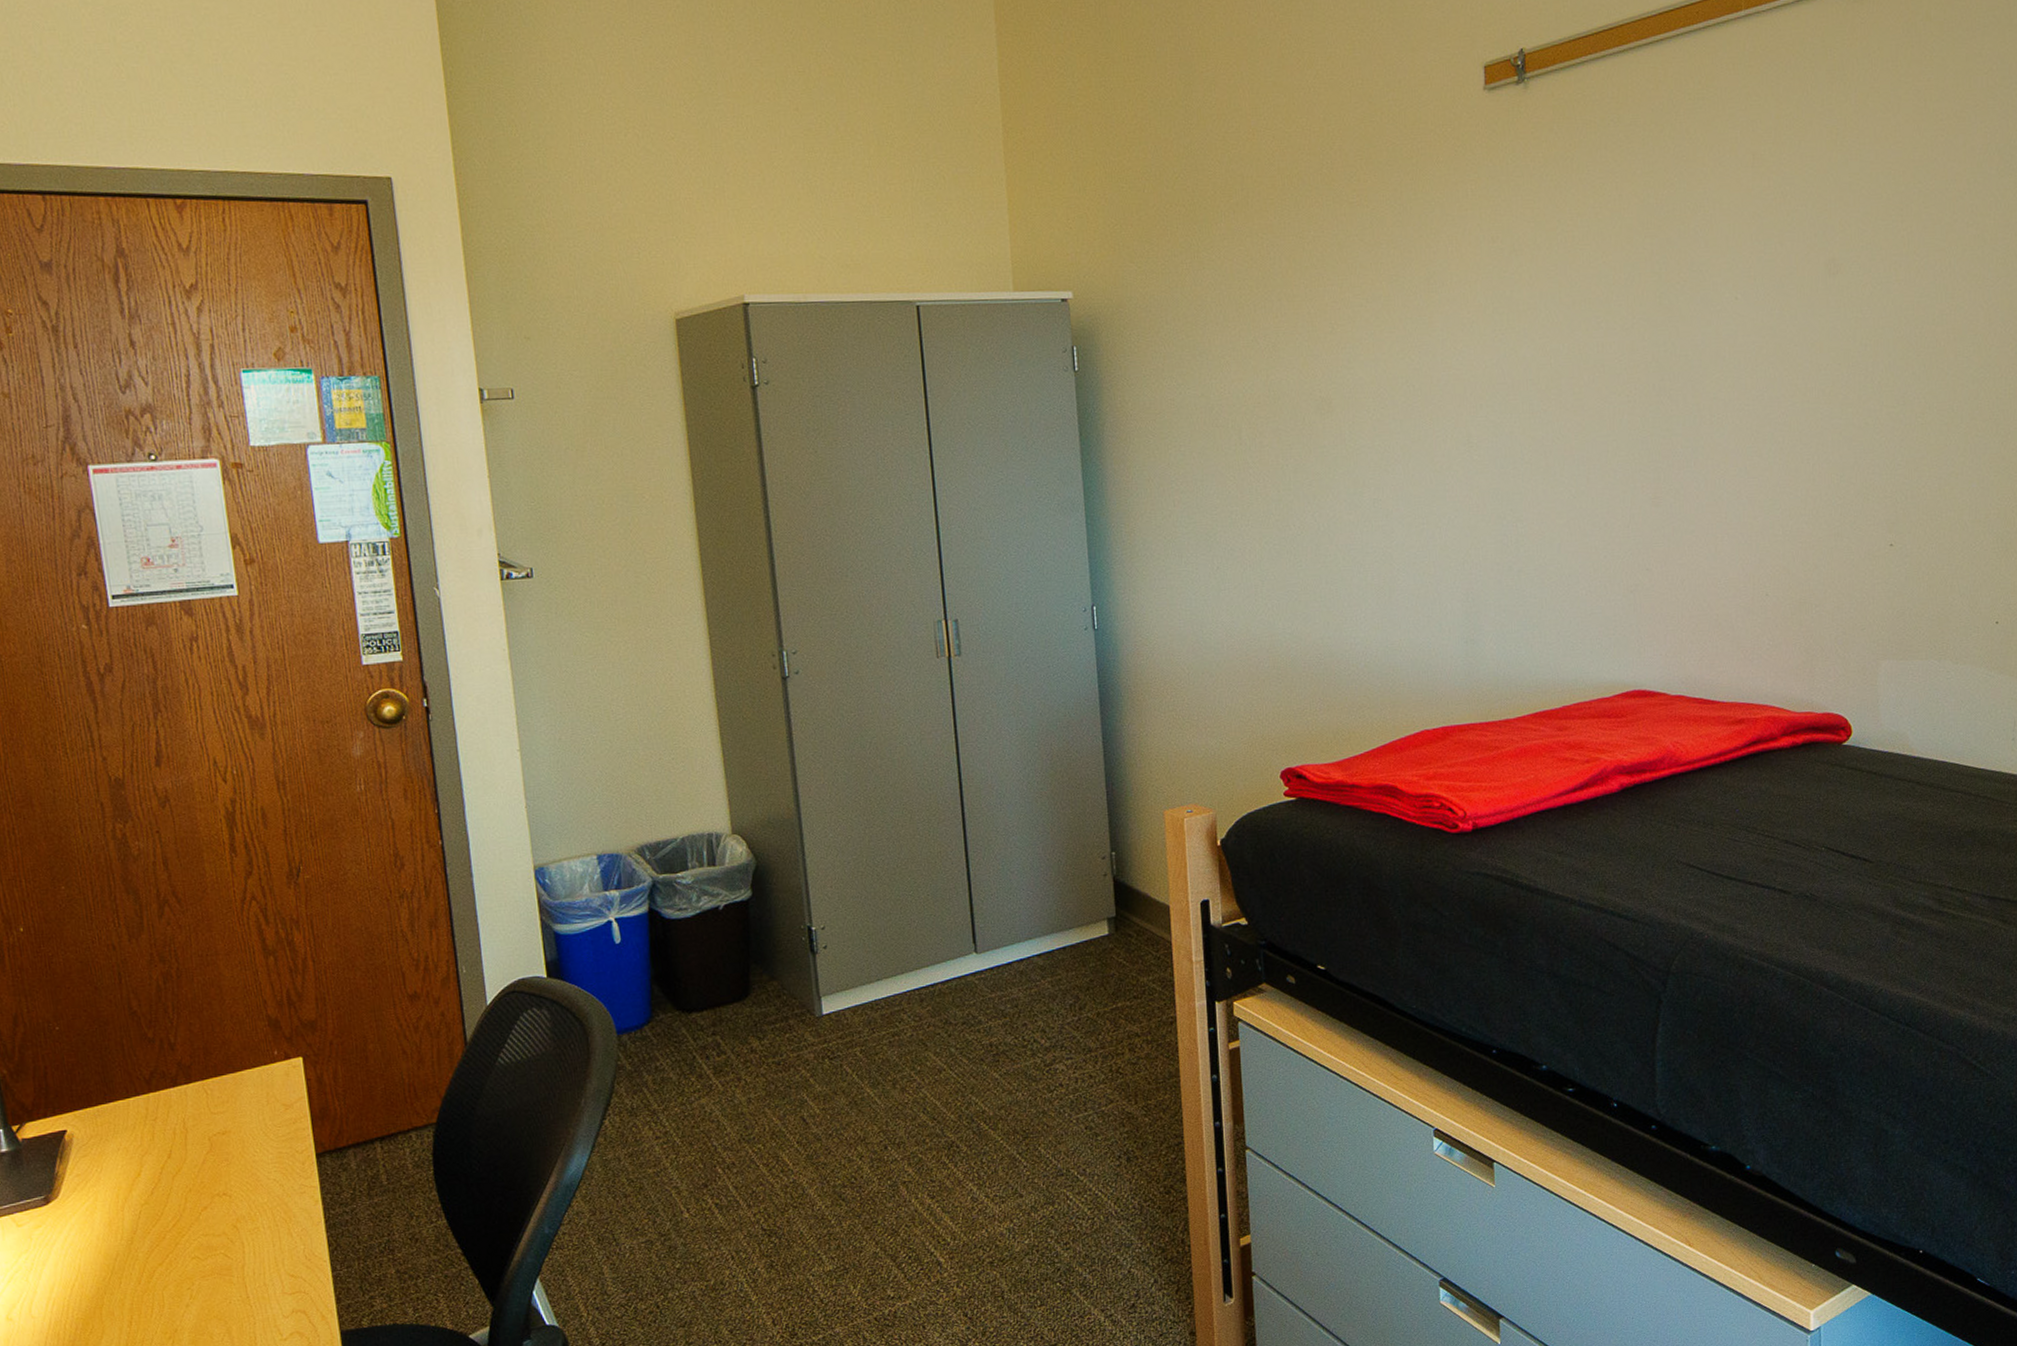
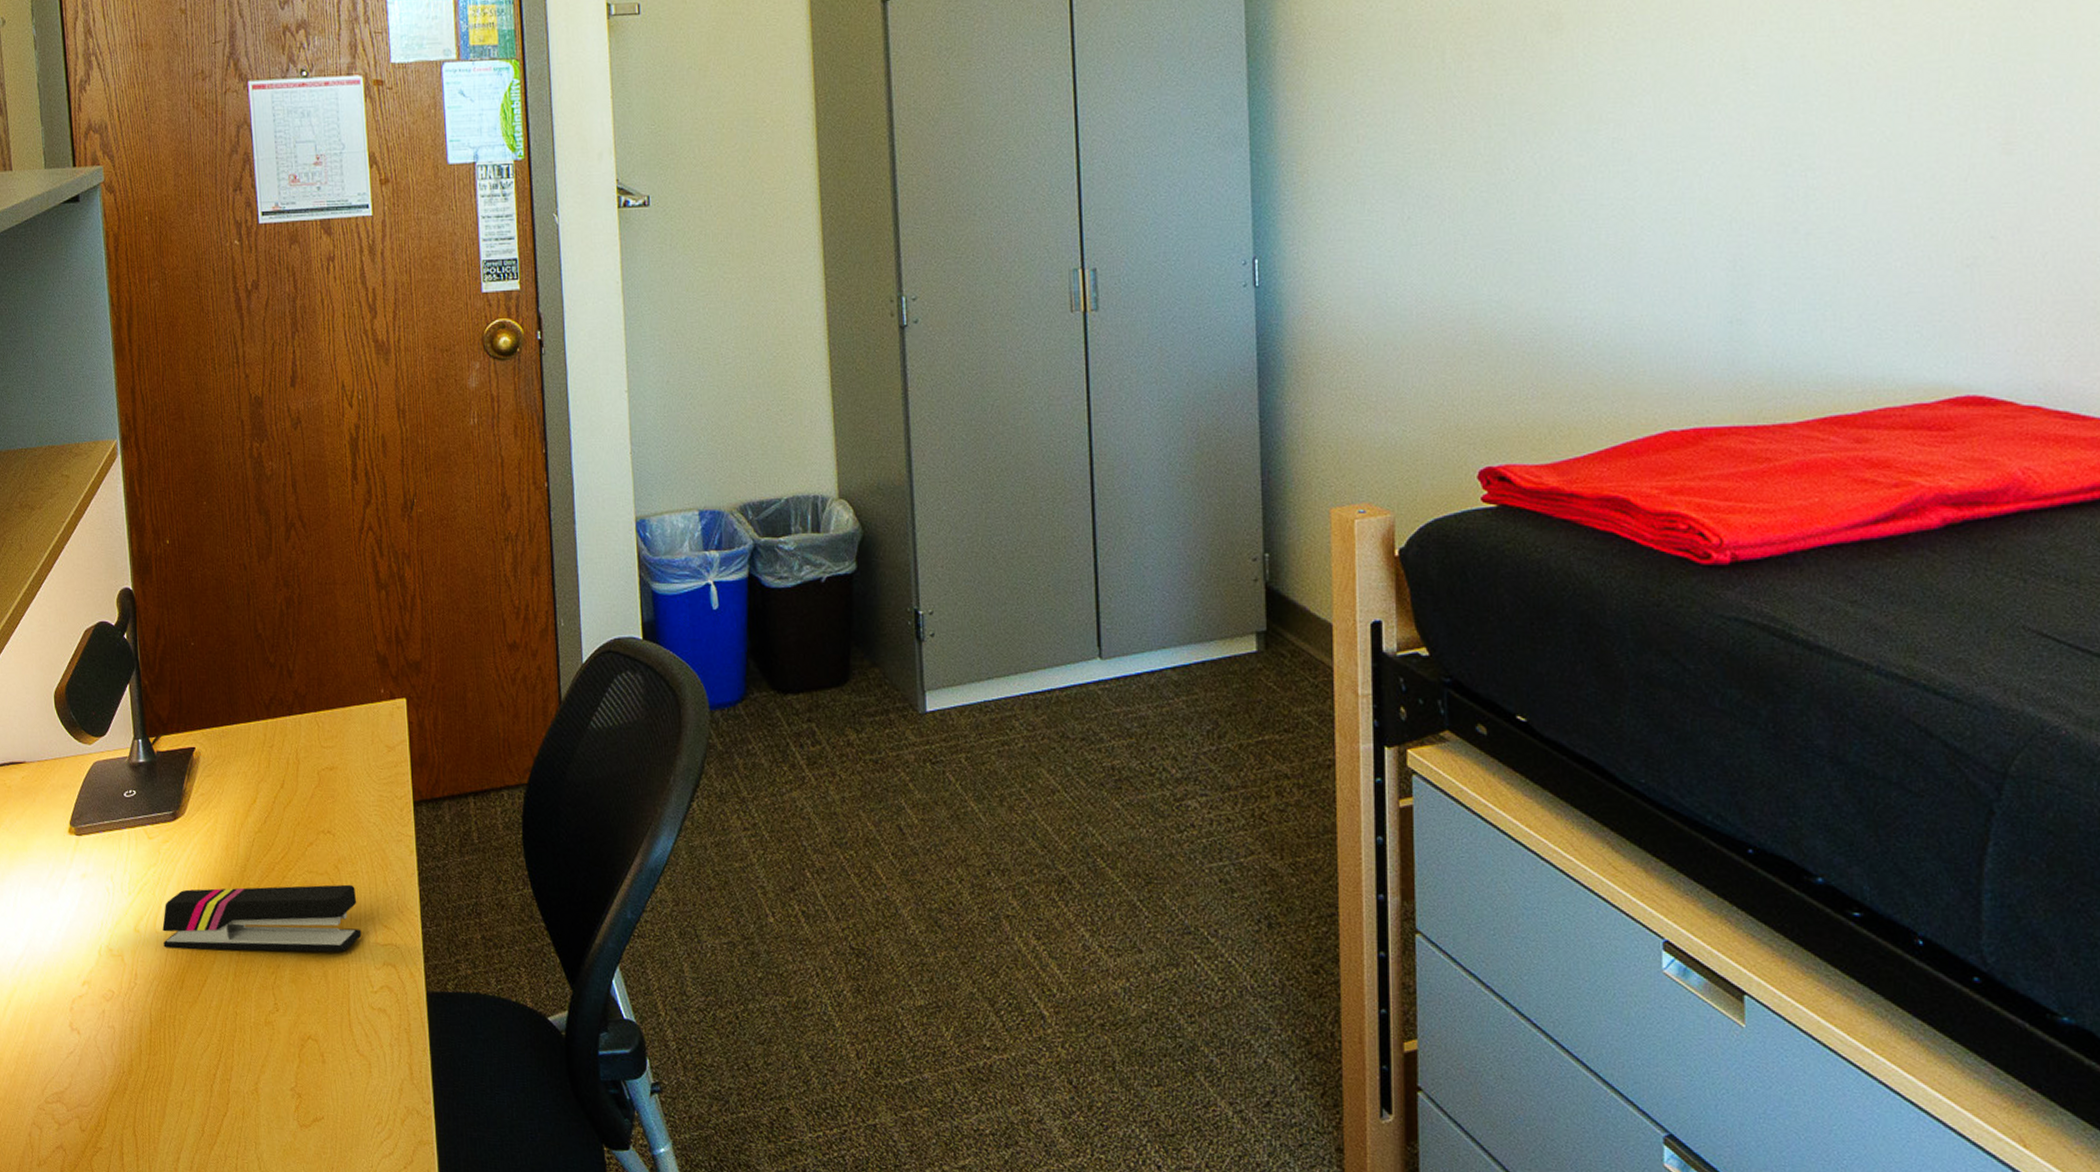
stapler: none [39,1241,267,1332] -> present [162,884,362,952]

